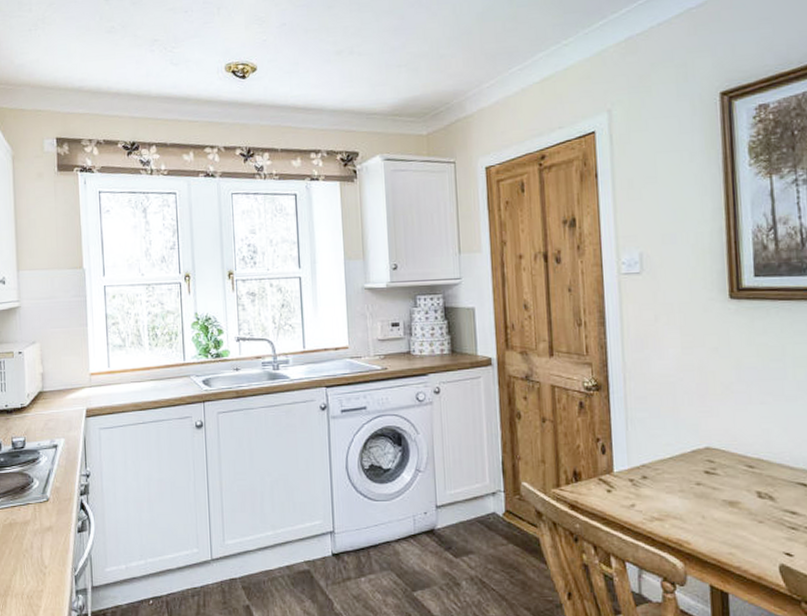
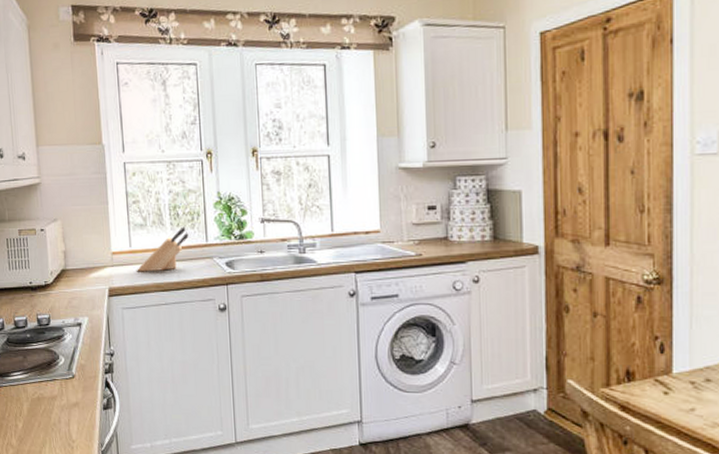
knife block: none [115,346,167,392] -> present [137,226,189,272]

